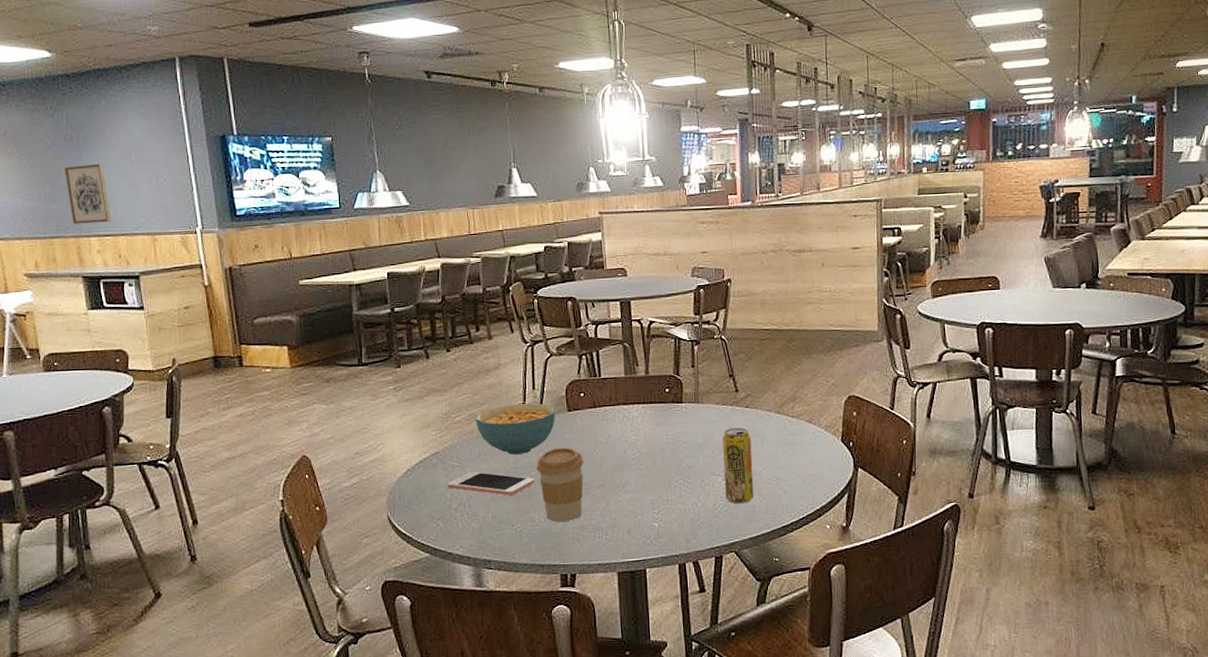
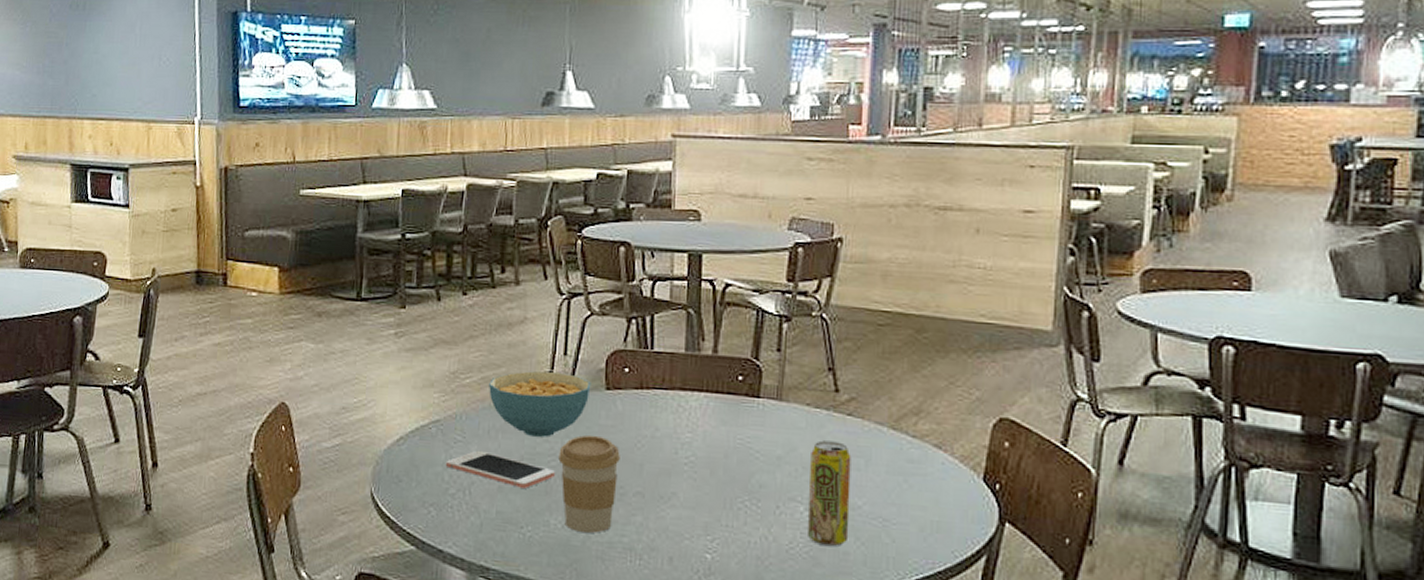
wall art: present [64,163,111,224] -> none [66,36,108,104]

